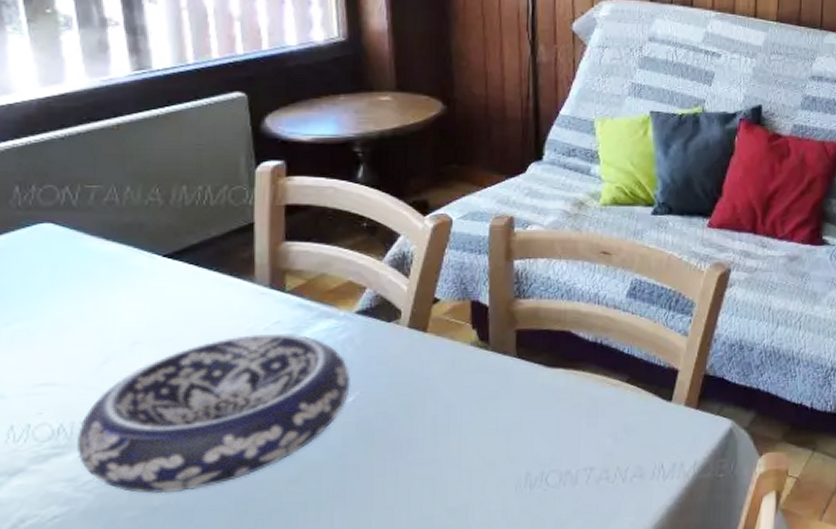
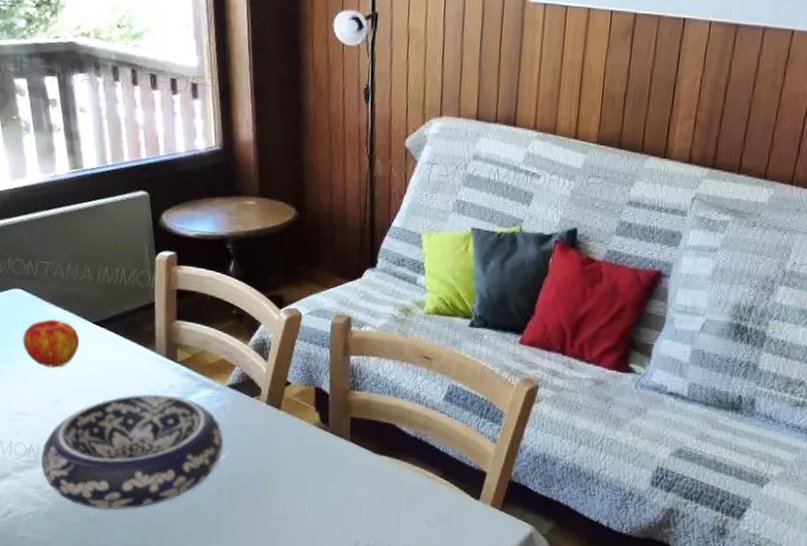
apple: none [52,256,142,320] -> present [23,319,80,368]

